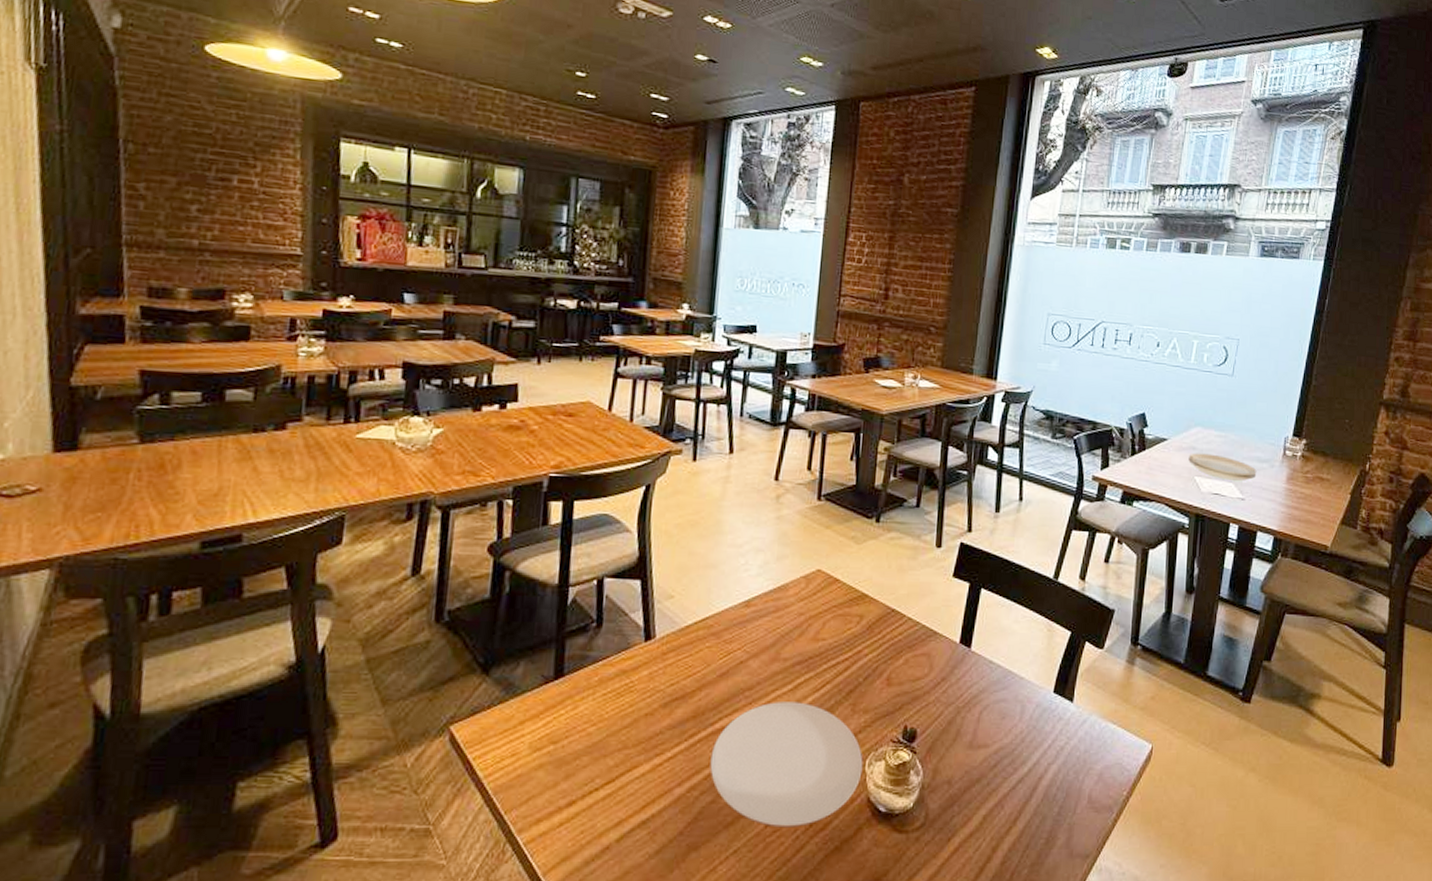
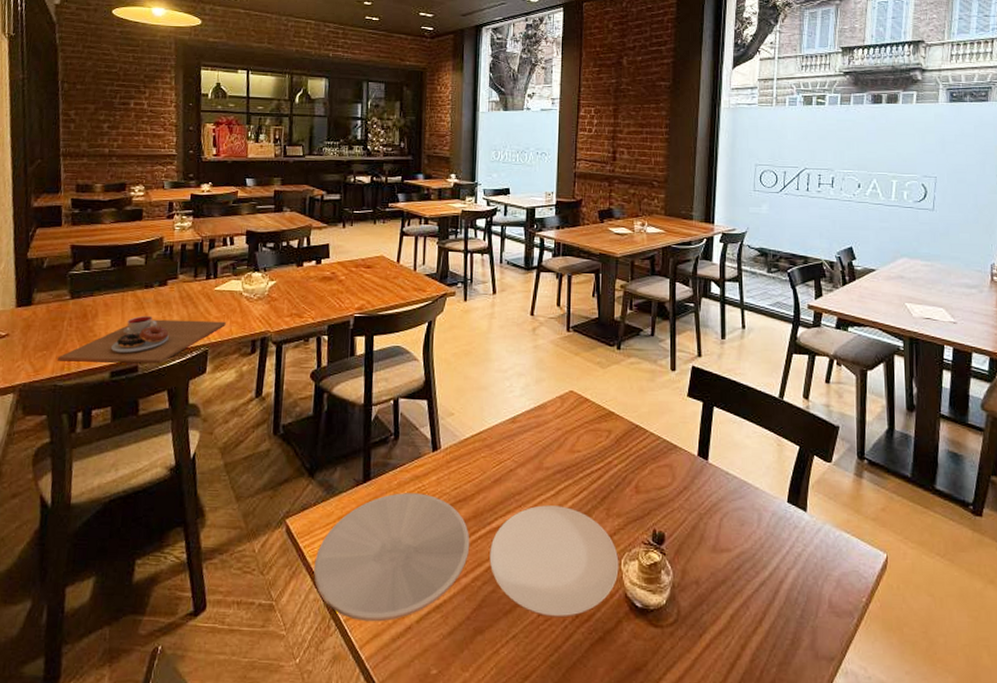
place setting: none [118,468,372,532] -> present [57,315,226,364]
plate: none [485,691,688,844] -> present [314,493,470,622]
plate: present [1188,453,1257,482] -> none [897,281,966,307]

